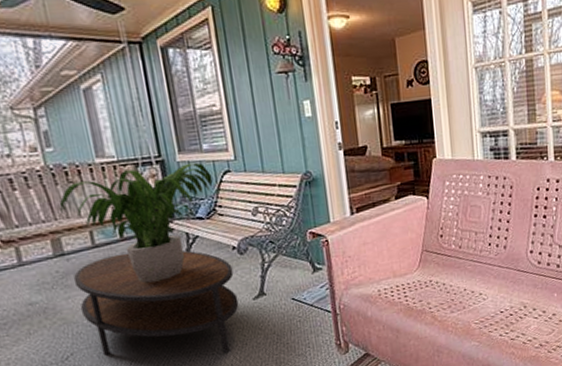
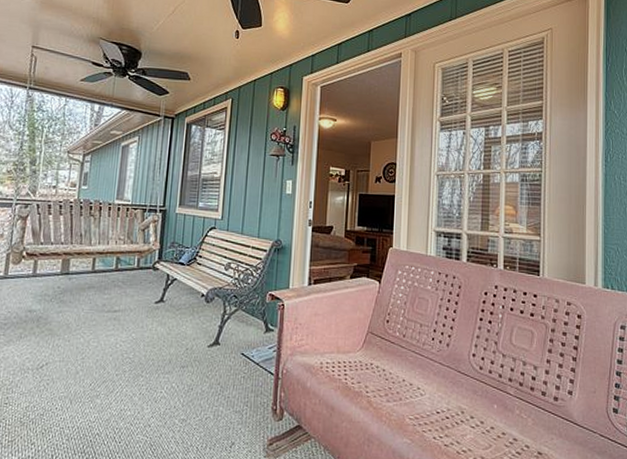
potted plant: present [59,162,213,284] -> none [77,213,200,313]
coffee table: present [73,250,239,356] -> none [66,282,198,393]

